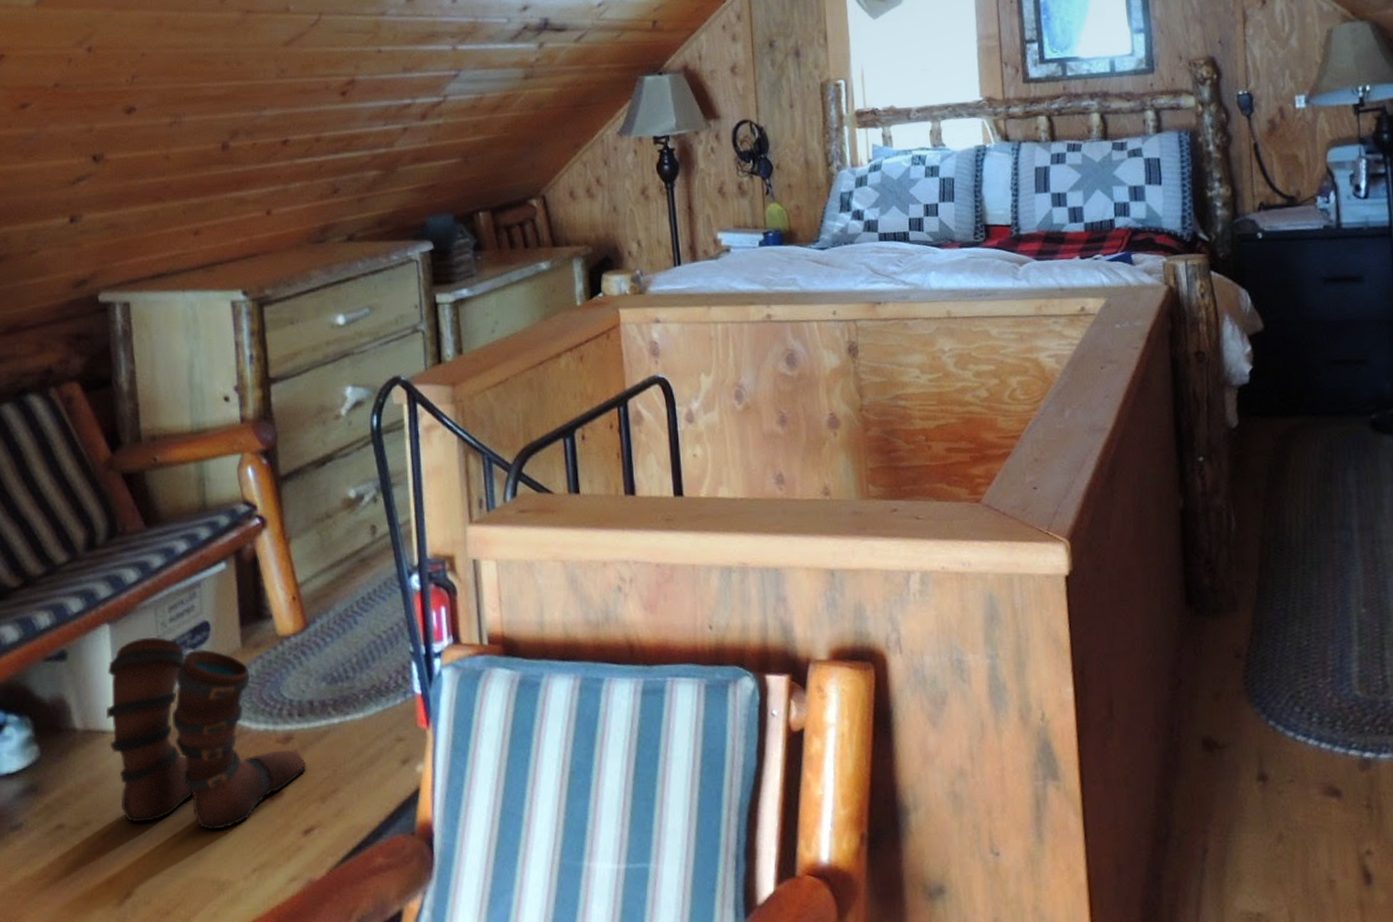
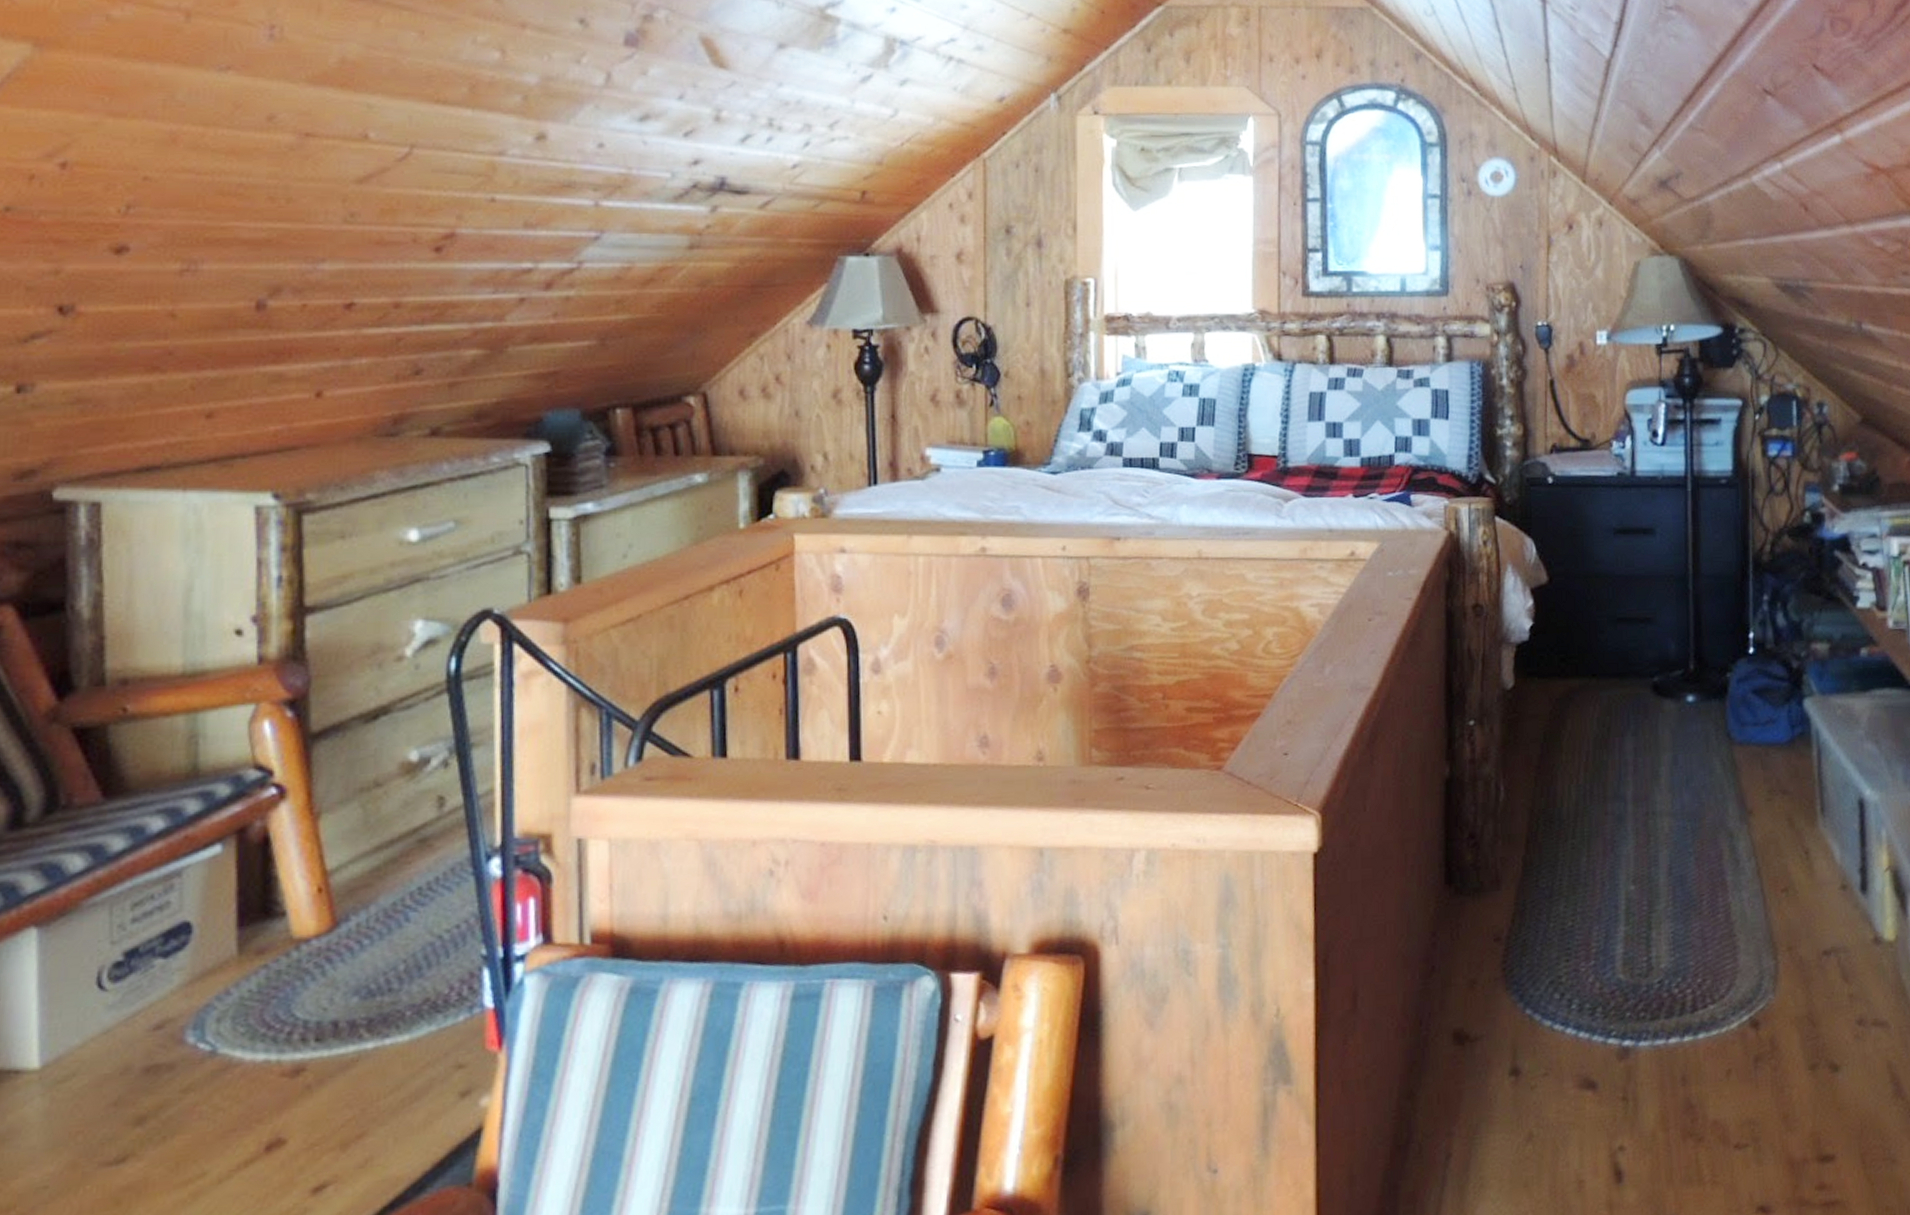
boots: present [107,637,307,831] -> none [24,943,323,1195]

